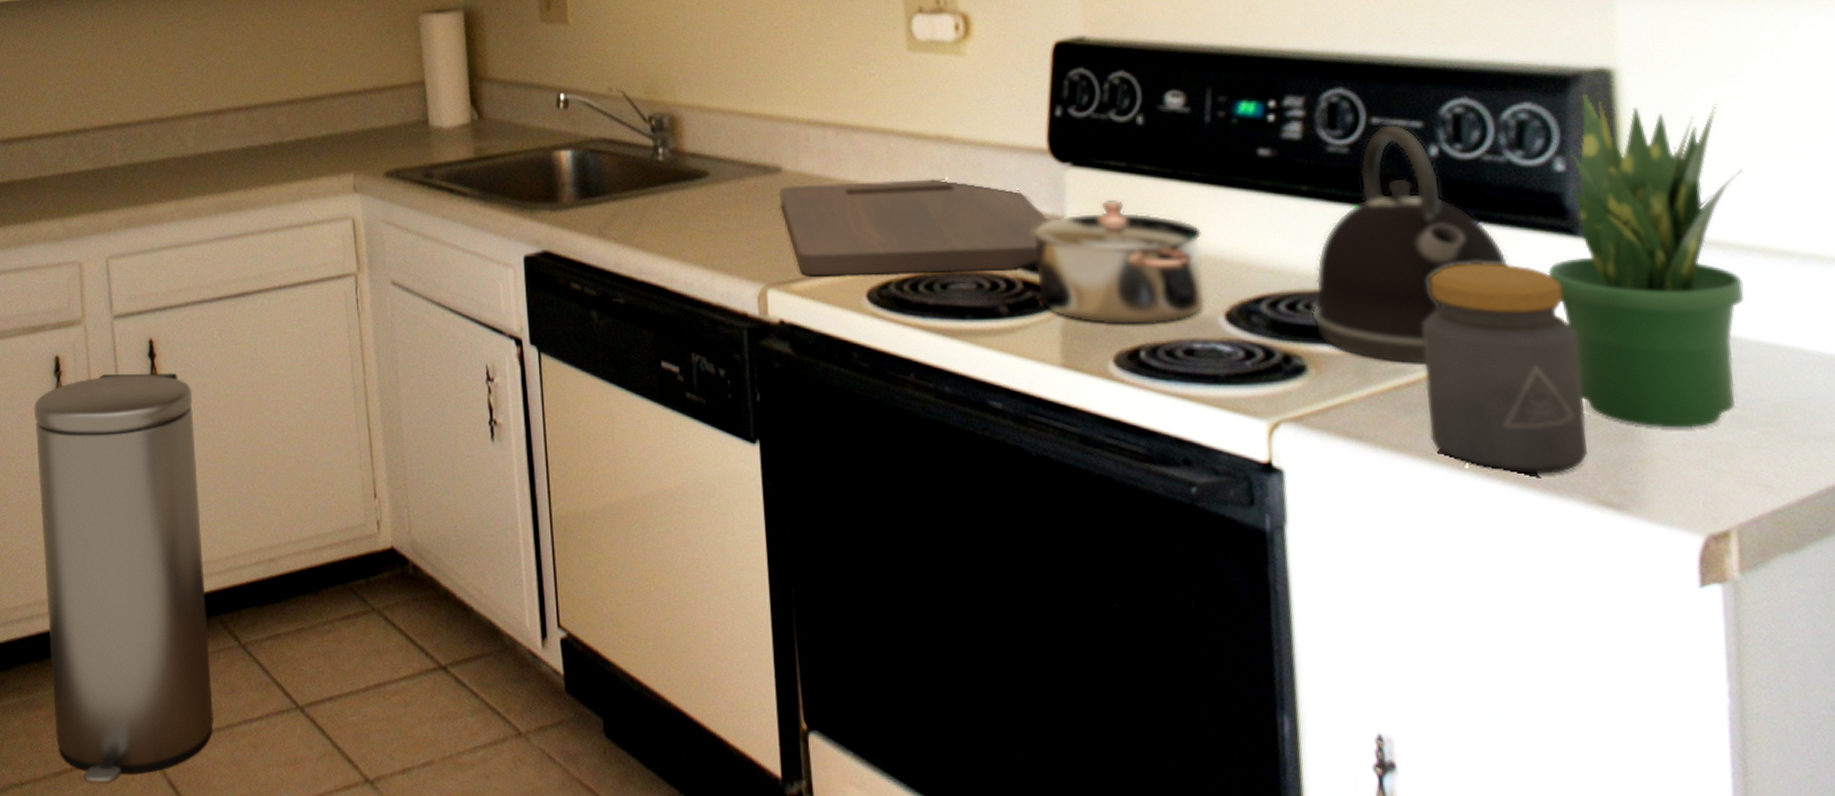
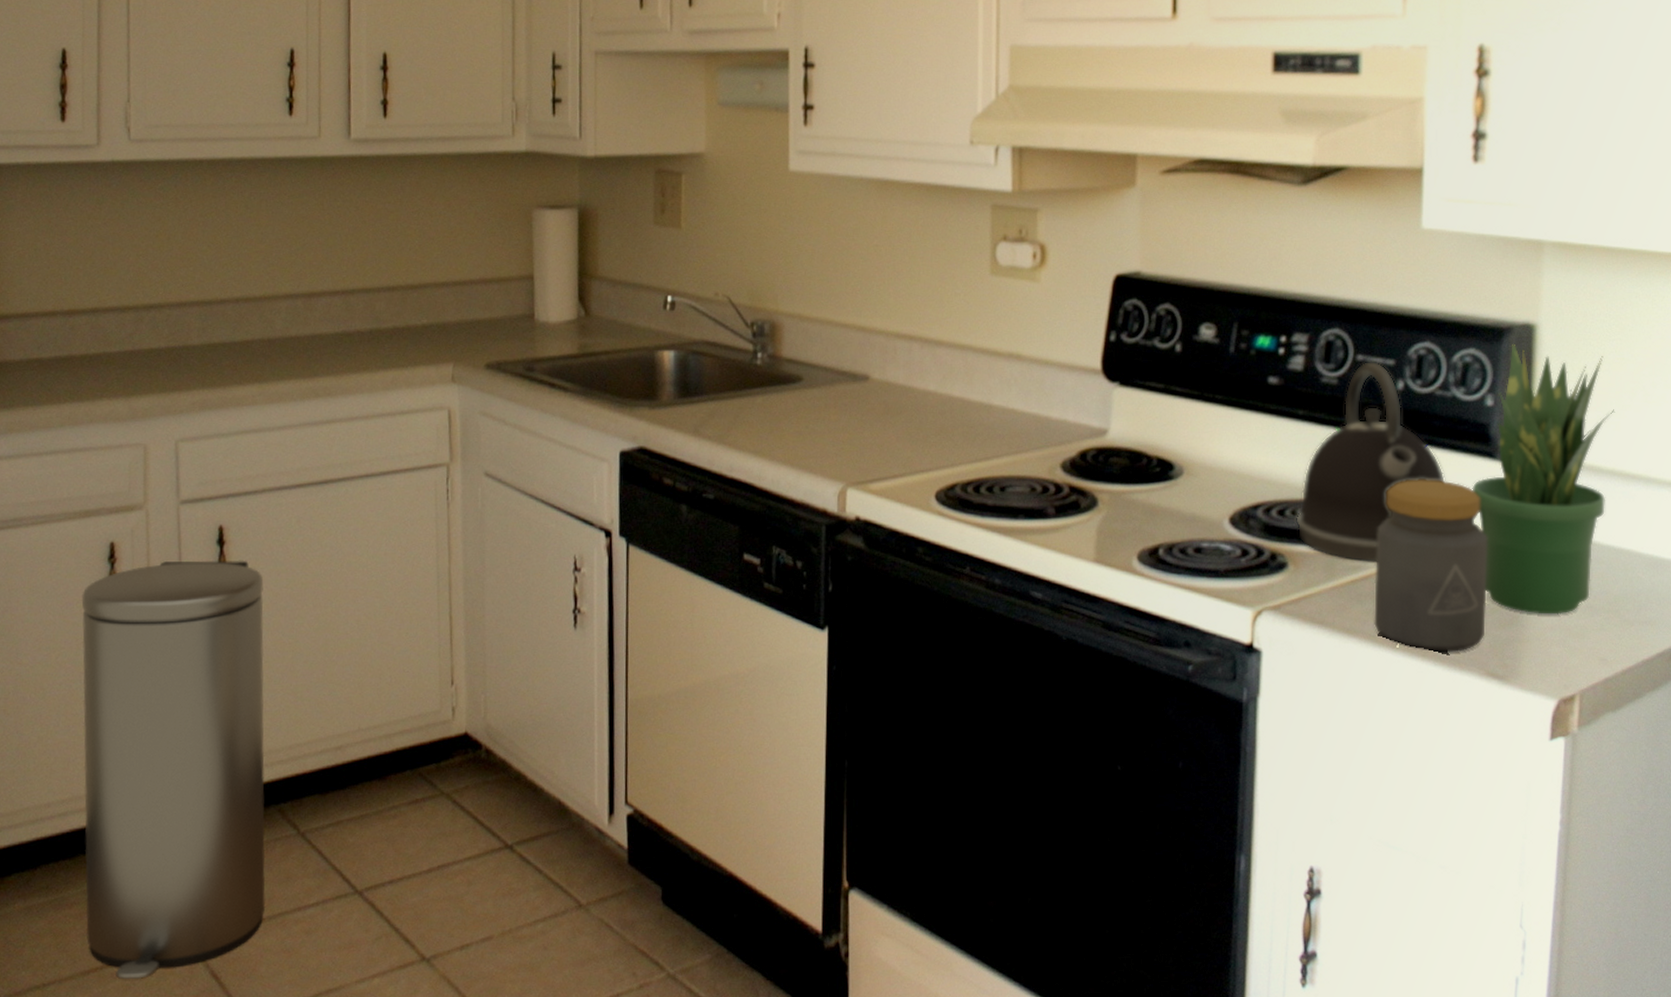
cutting board: present [778,179,1050,276] -> none [864,392,1097,478]
cooking pot: present [1032,199,1206,325] -> none [1080,416,1219,526]

